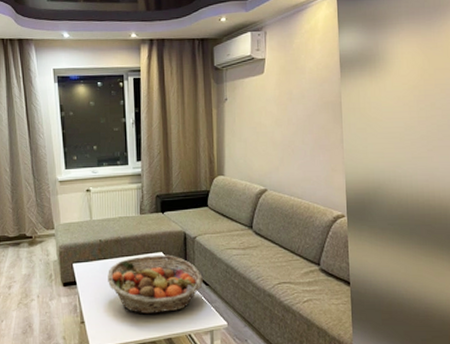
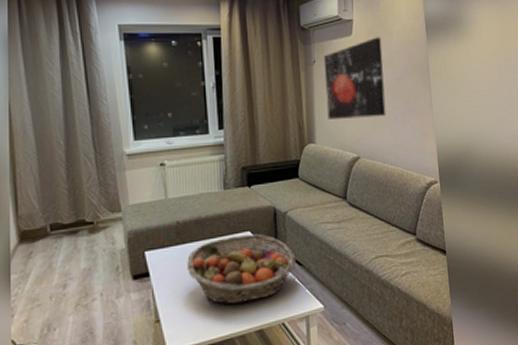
wall art: none [235,75,295,154] -> present [323,37,386,120]

